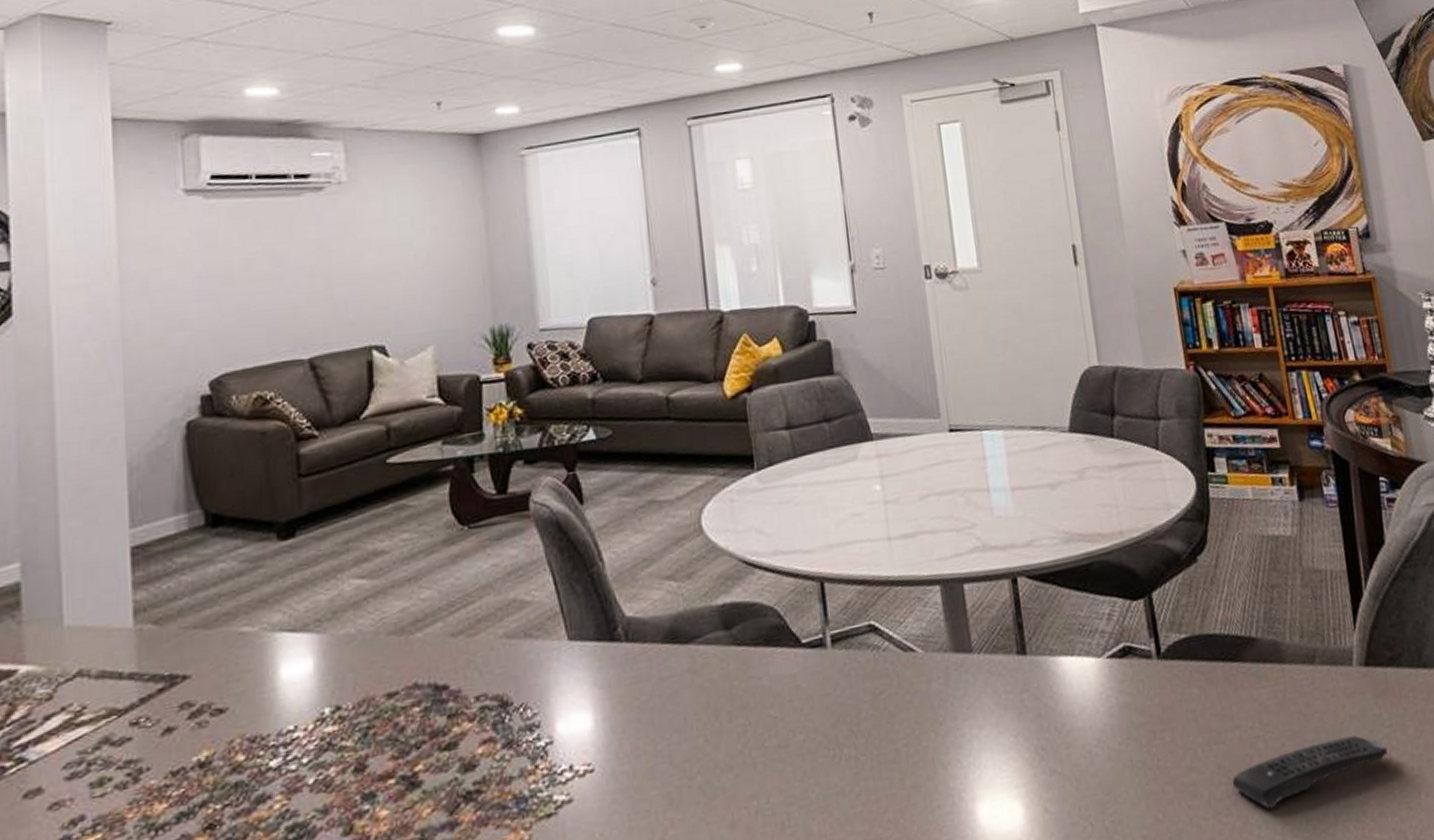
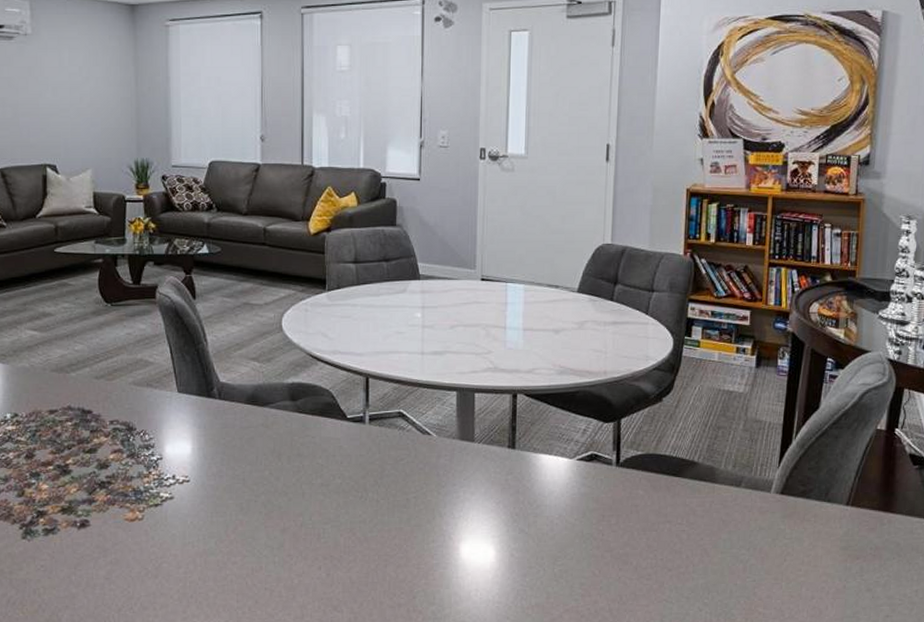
remote control: present [1232,735,1388,809] -> none [656,541,785,580]

